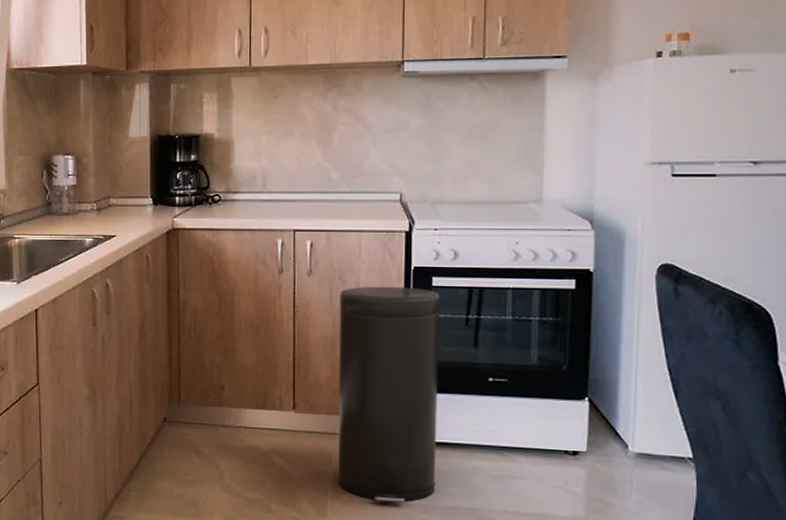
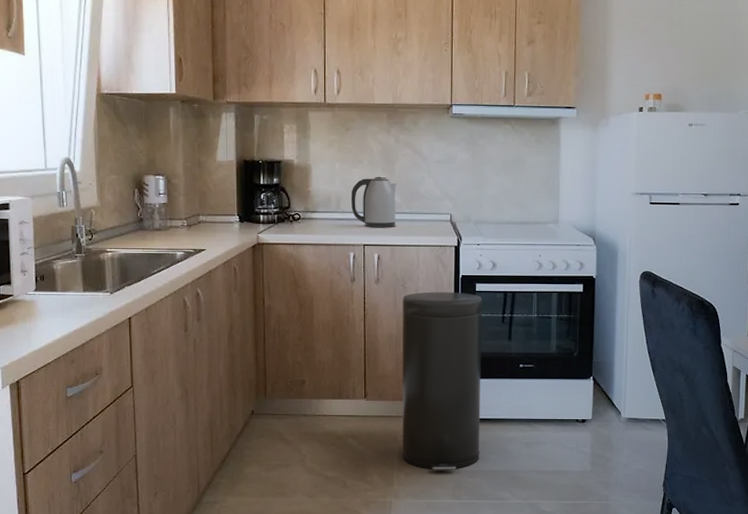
kettle: none [279,149,334,210] -> present [350,176,397,228]

